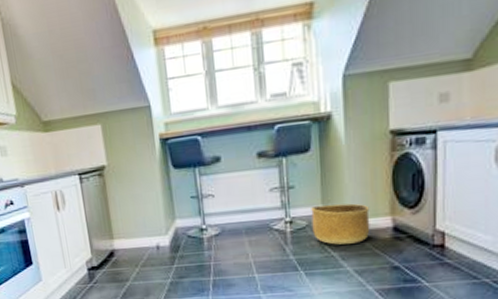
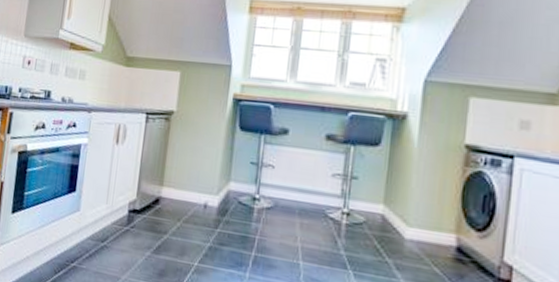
basket: present [311,203,370,245] -> none [369,202,434,255]

